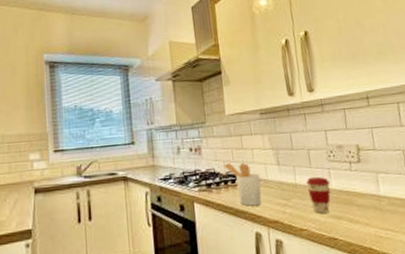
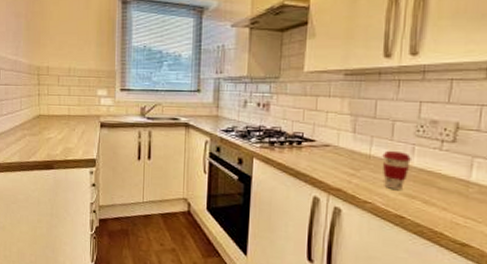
utensil holder: present [222,163,262,206] -> none [290,123,331,171]

